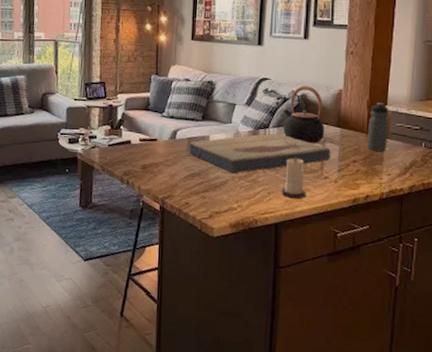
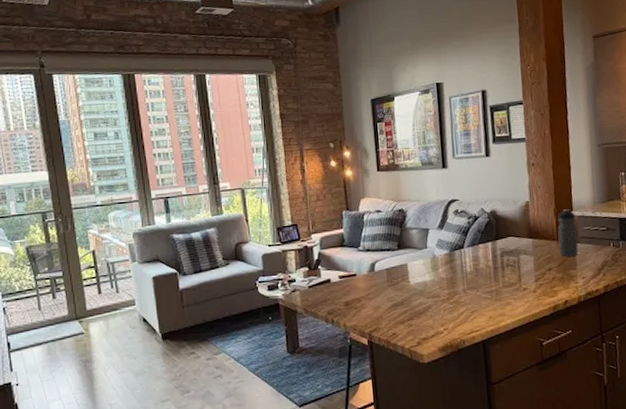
fish fossil: present [189,133,330,173] -> none [388,252,526,297]
candle: present [281,157,306,198] -> none [483,273,508,314]
teapot: present [283,85,325,144] -> none [475,201,518,258]

